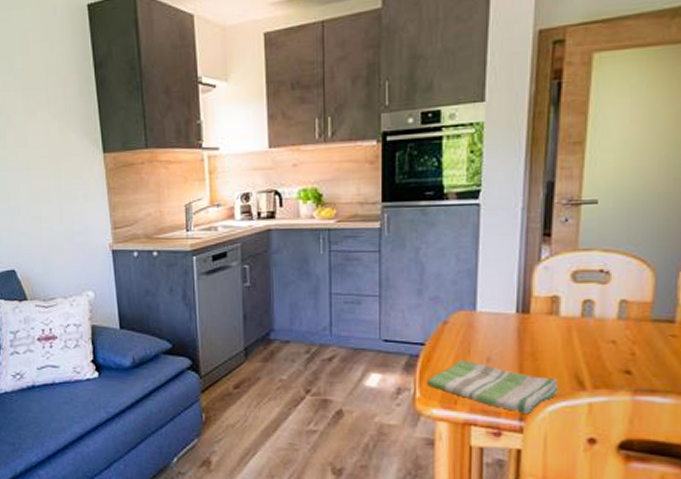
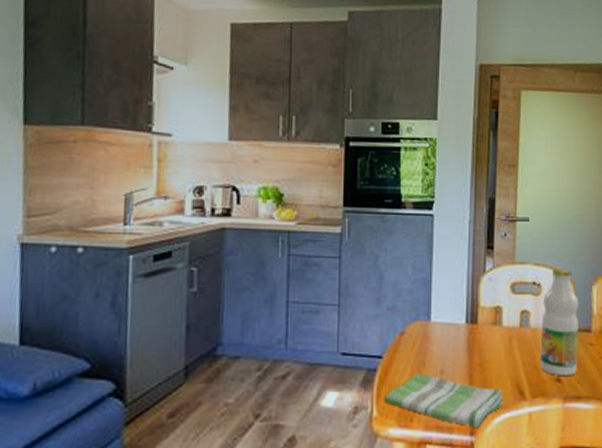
bottle: none [605,254,661,369] -> present [540,269,579,377]

